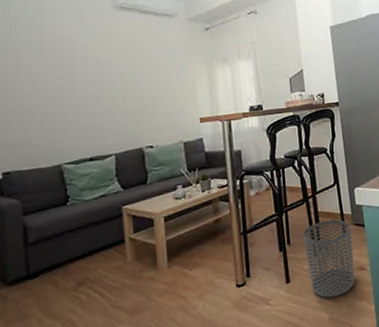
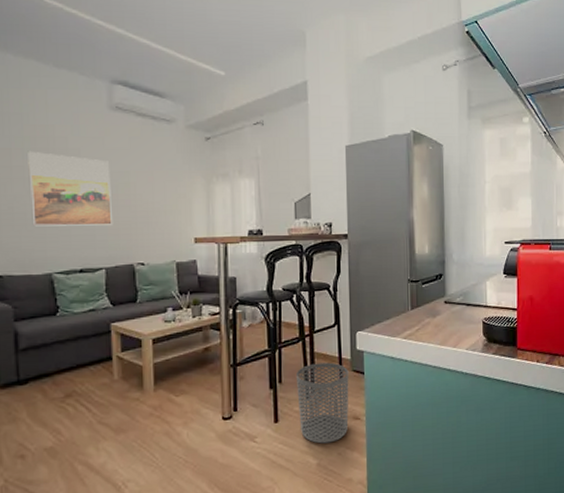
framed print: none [35,51,122,122] -> present [28,151,114,227]

